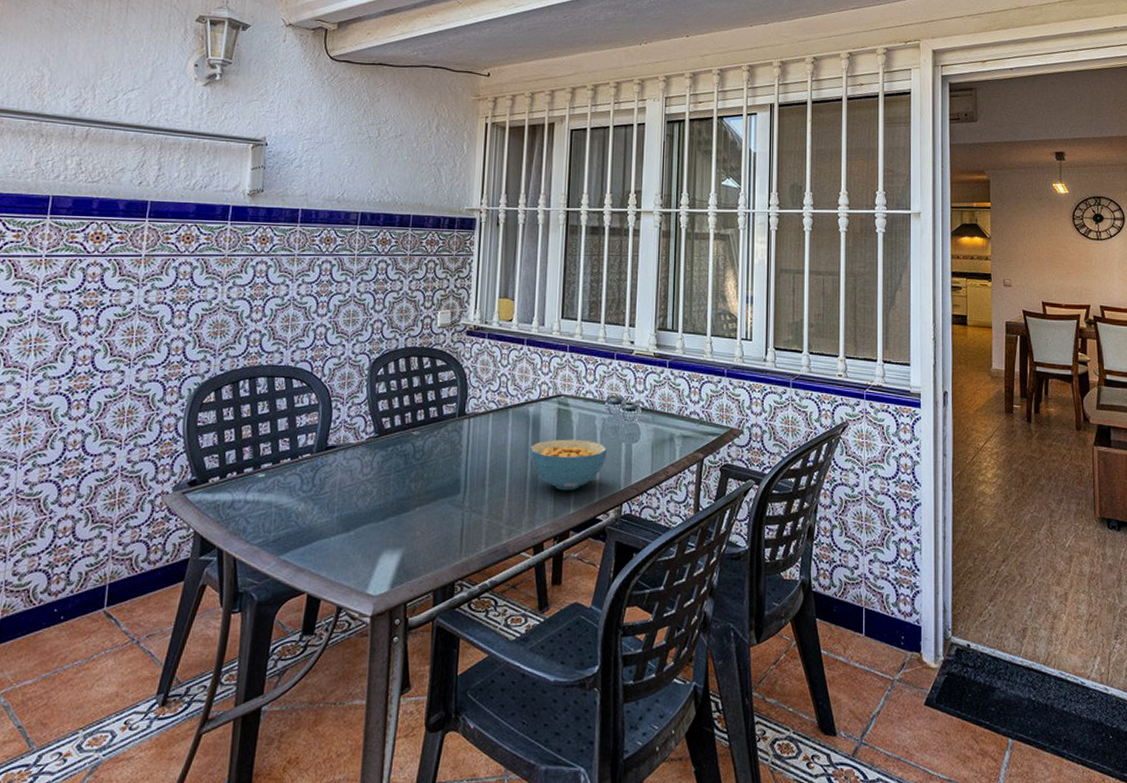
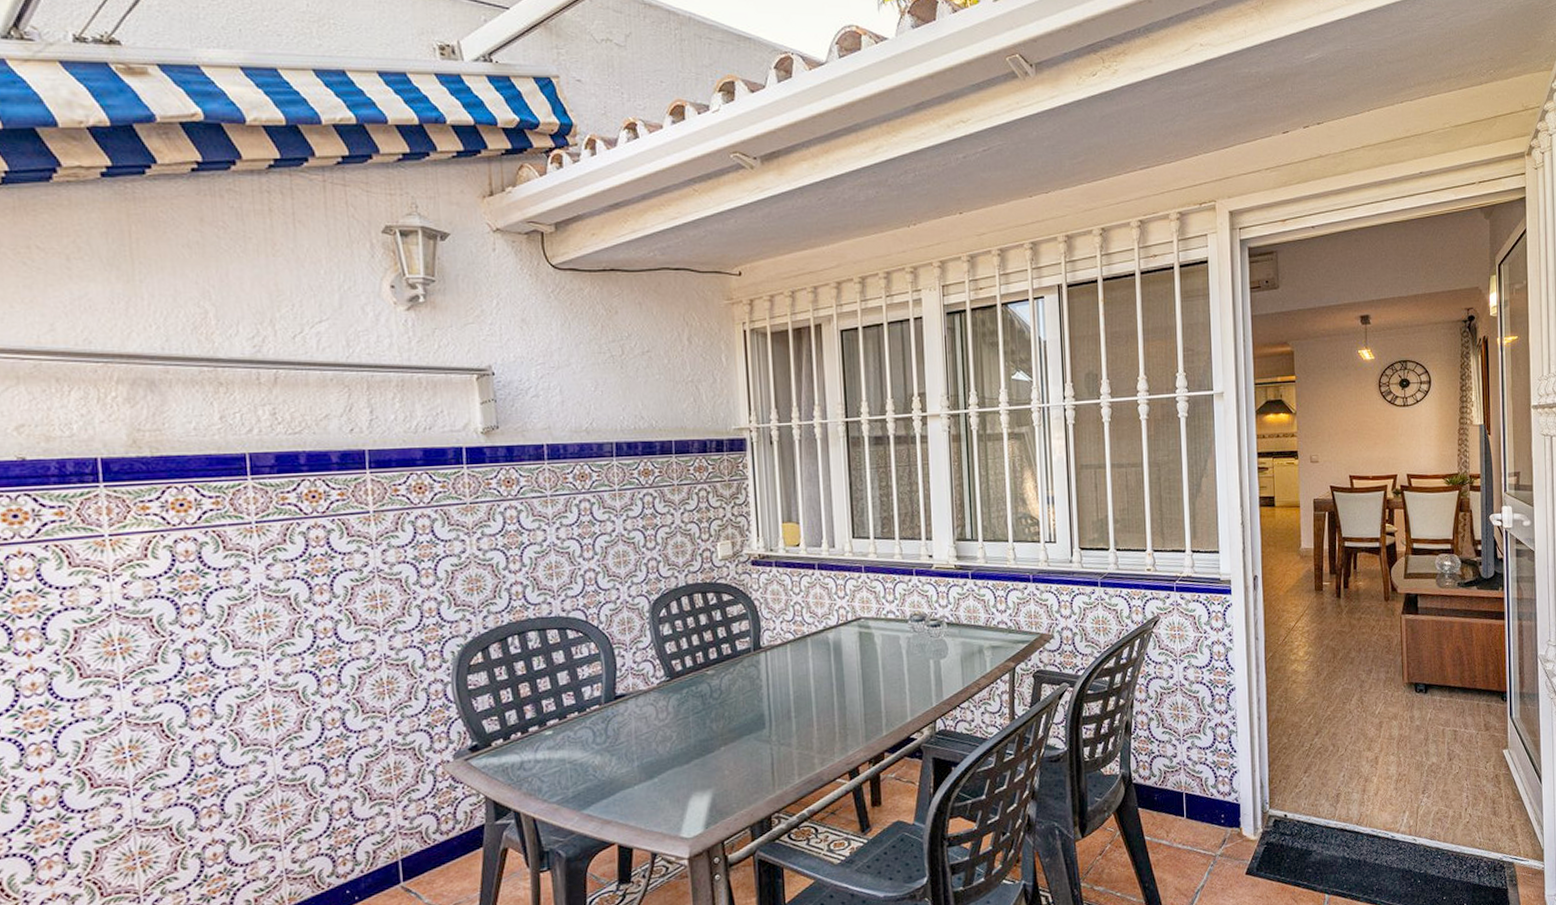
cereal bowl: present [529,439,607,491] -> none [833,661,915,714]

